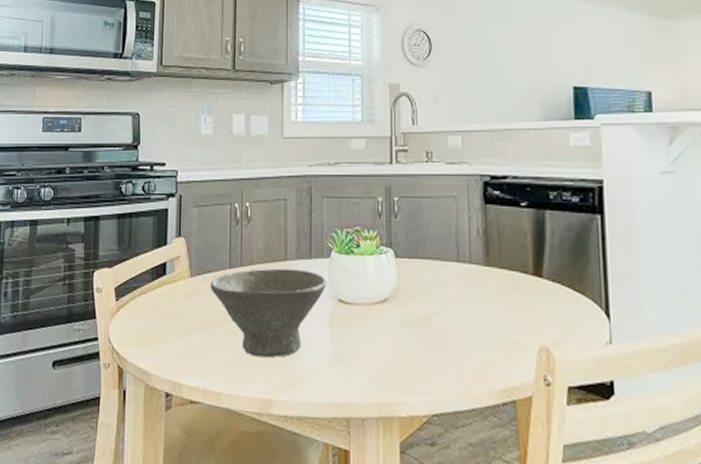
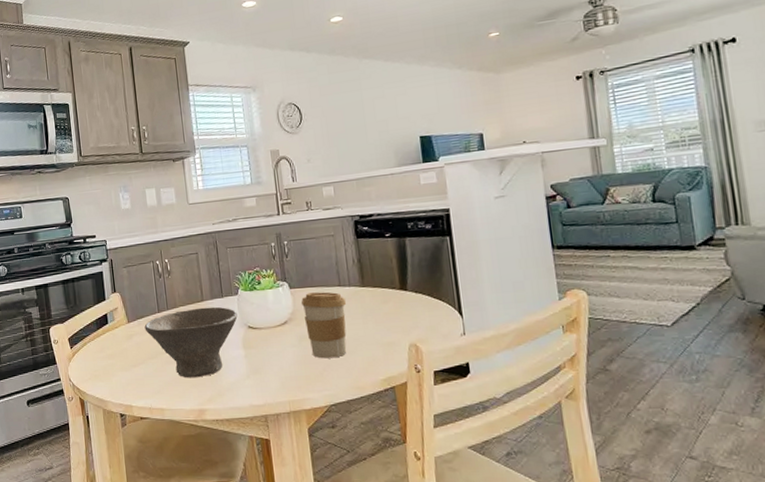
coffee cup: none [407,266,465,354] -> present [301,292,347,359]

